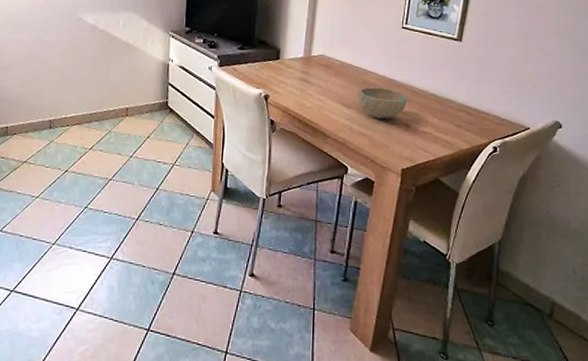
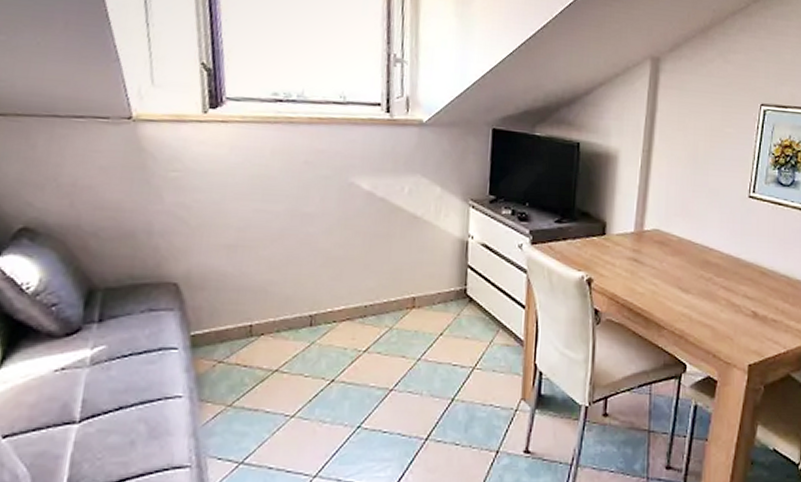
bowl: present [357,86,407,119] -> none [698,266,754,306]

